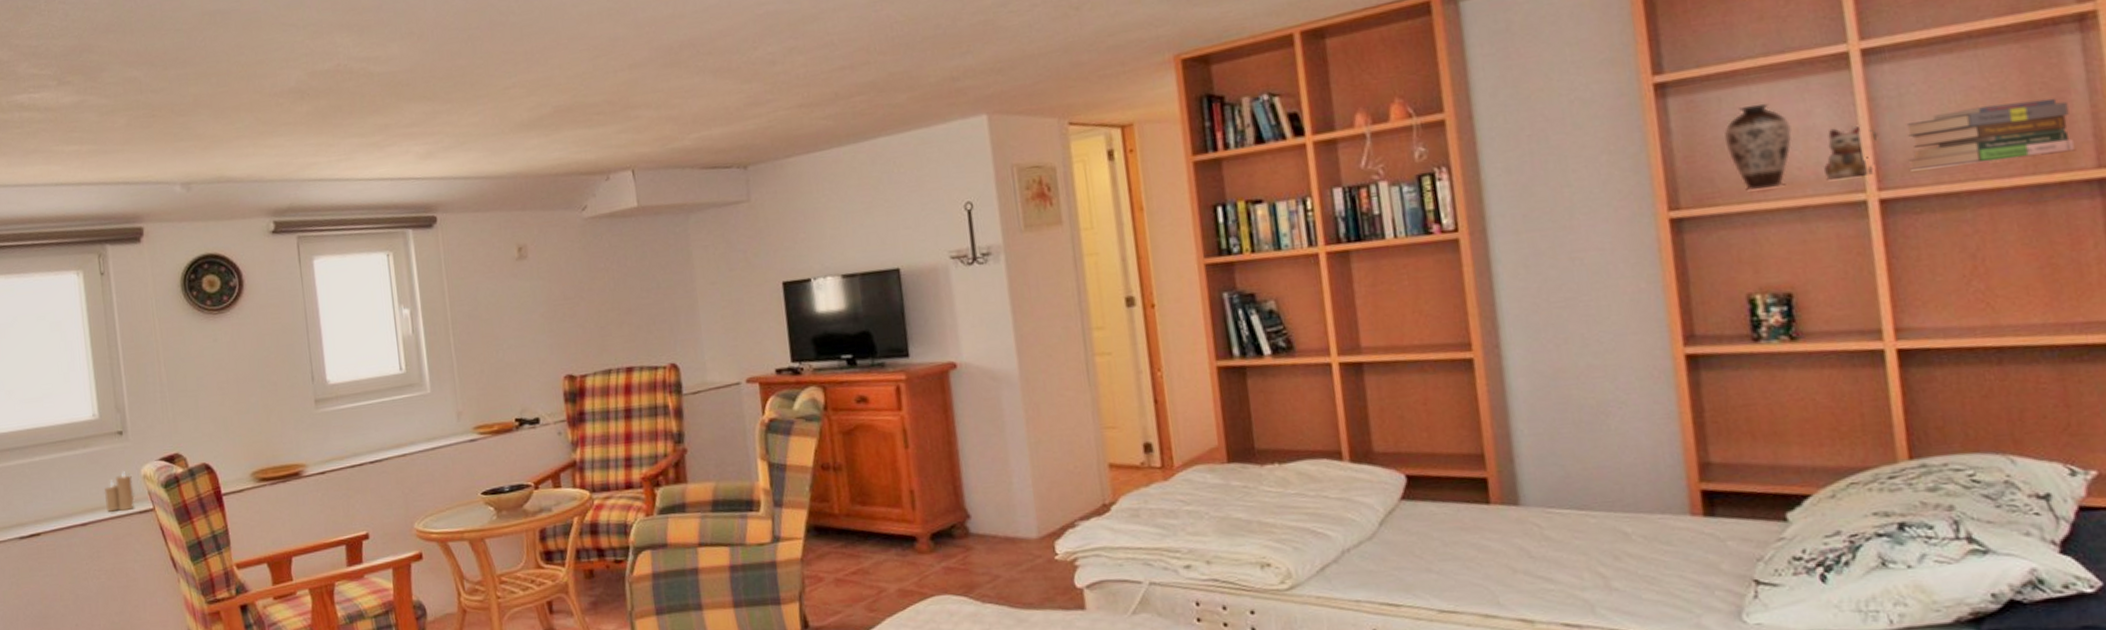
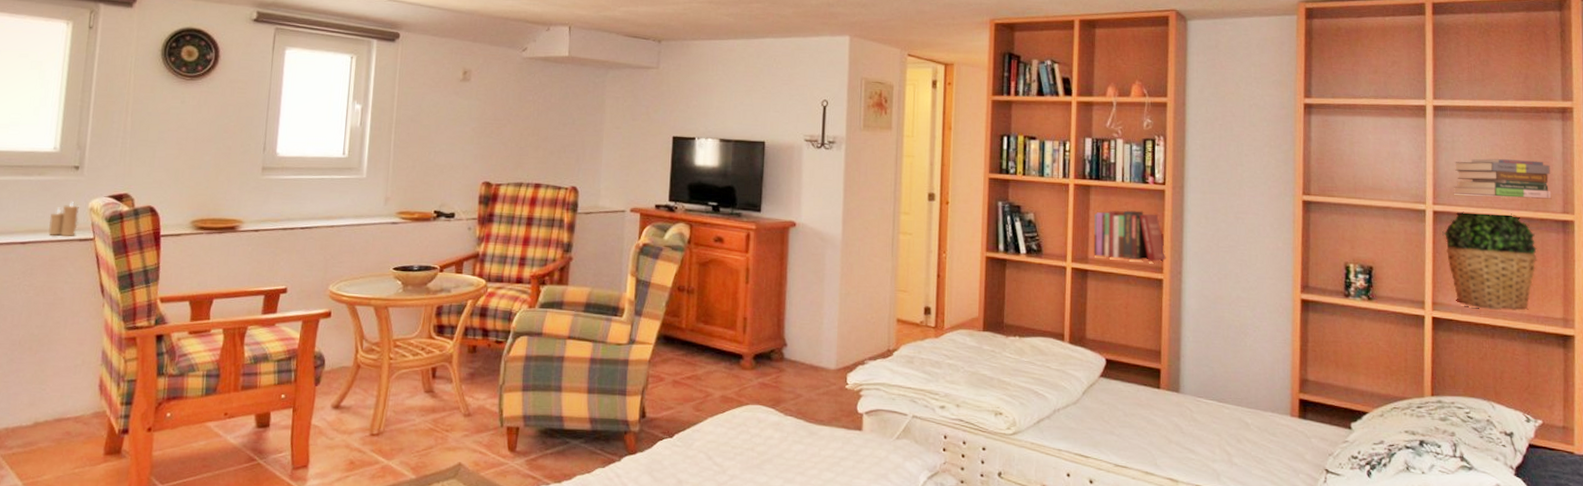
books: none [1361,272,1474,343] -> present [1093,210,1166,262]
decorative vase: present [1723,103,1792,190] -> none [1343,130,1385,190]
decorative figurine: present [1824,125,1878,180] -> none [1402,156,1437,193]
potted plant: none [1902,183,2062,327] -> present [1445,211,1537,312]

